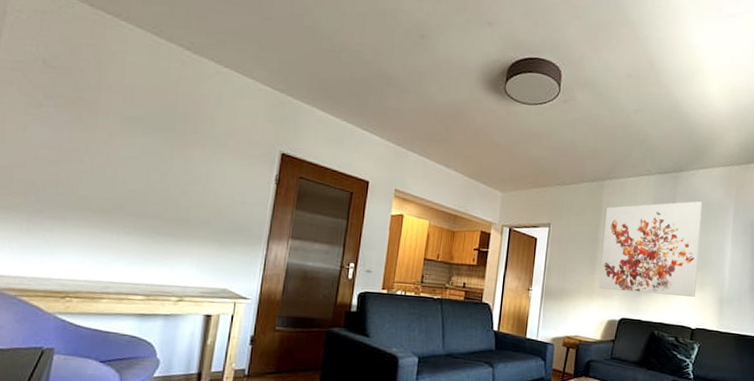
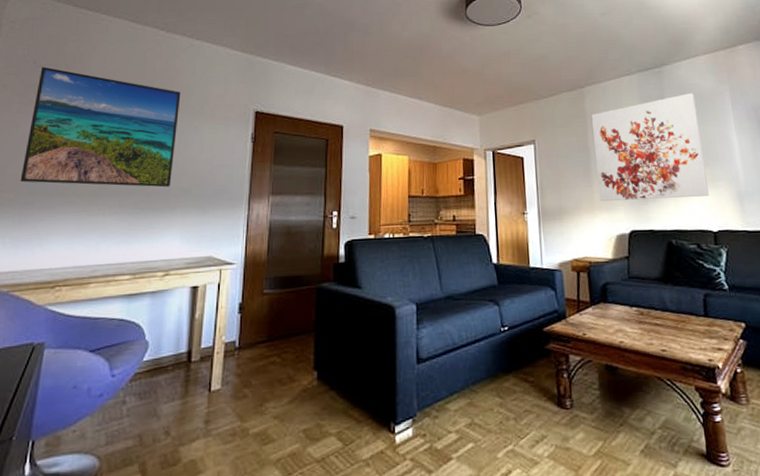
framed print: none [28,68,205,216] -> present [20,66,181,188]

